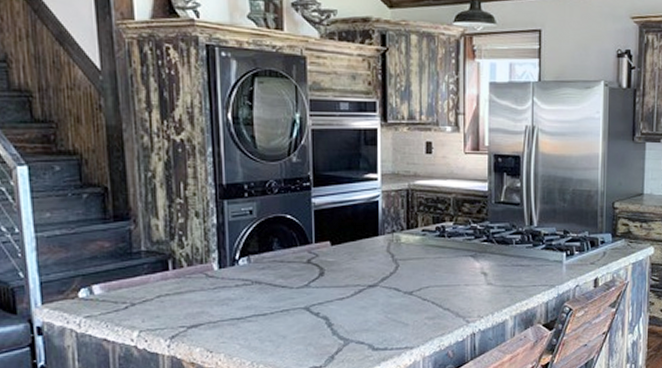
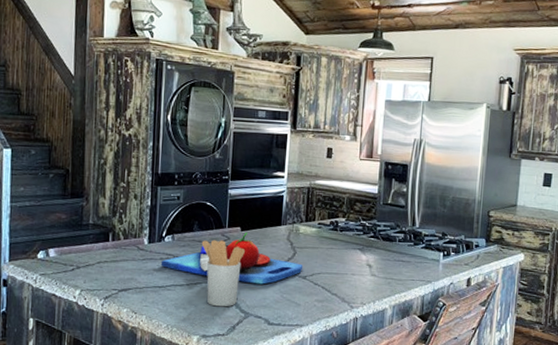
chopping board: none [236,247,409,306] -> present [160,233,303,285]
utensil holder: none [284,258,338,336] -> present [201,240,245,307]

